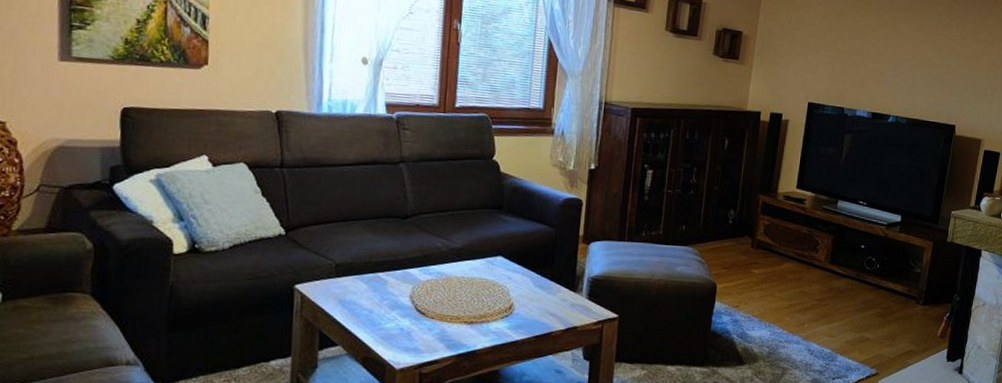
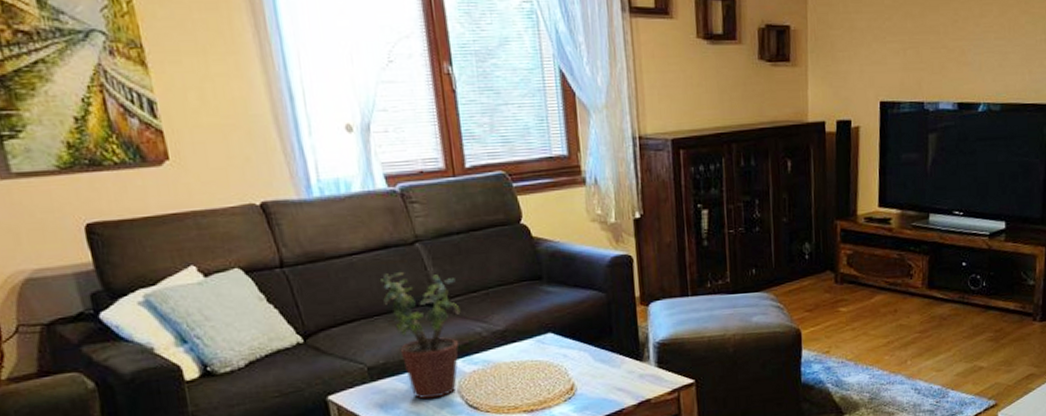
potted plant: none [362,185,428,300] -> present [379,272,461,399]

